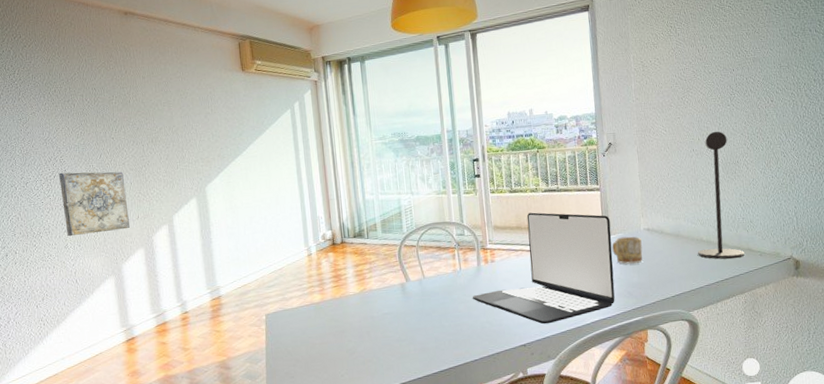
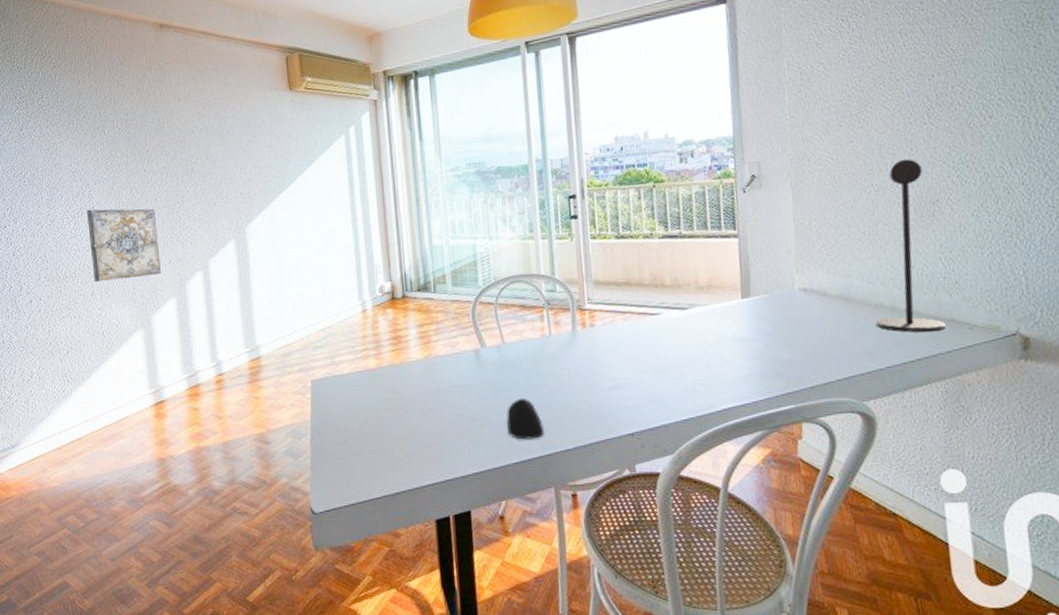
computer mouse: none [427,320,457,354] -> present [506,397,544,440]
laptop: present [473,212,615,324] -> none [565,264,757,409]
mug: present [611,236,643,264] -> none [753,298,797,335]

